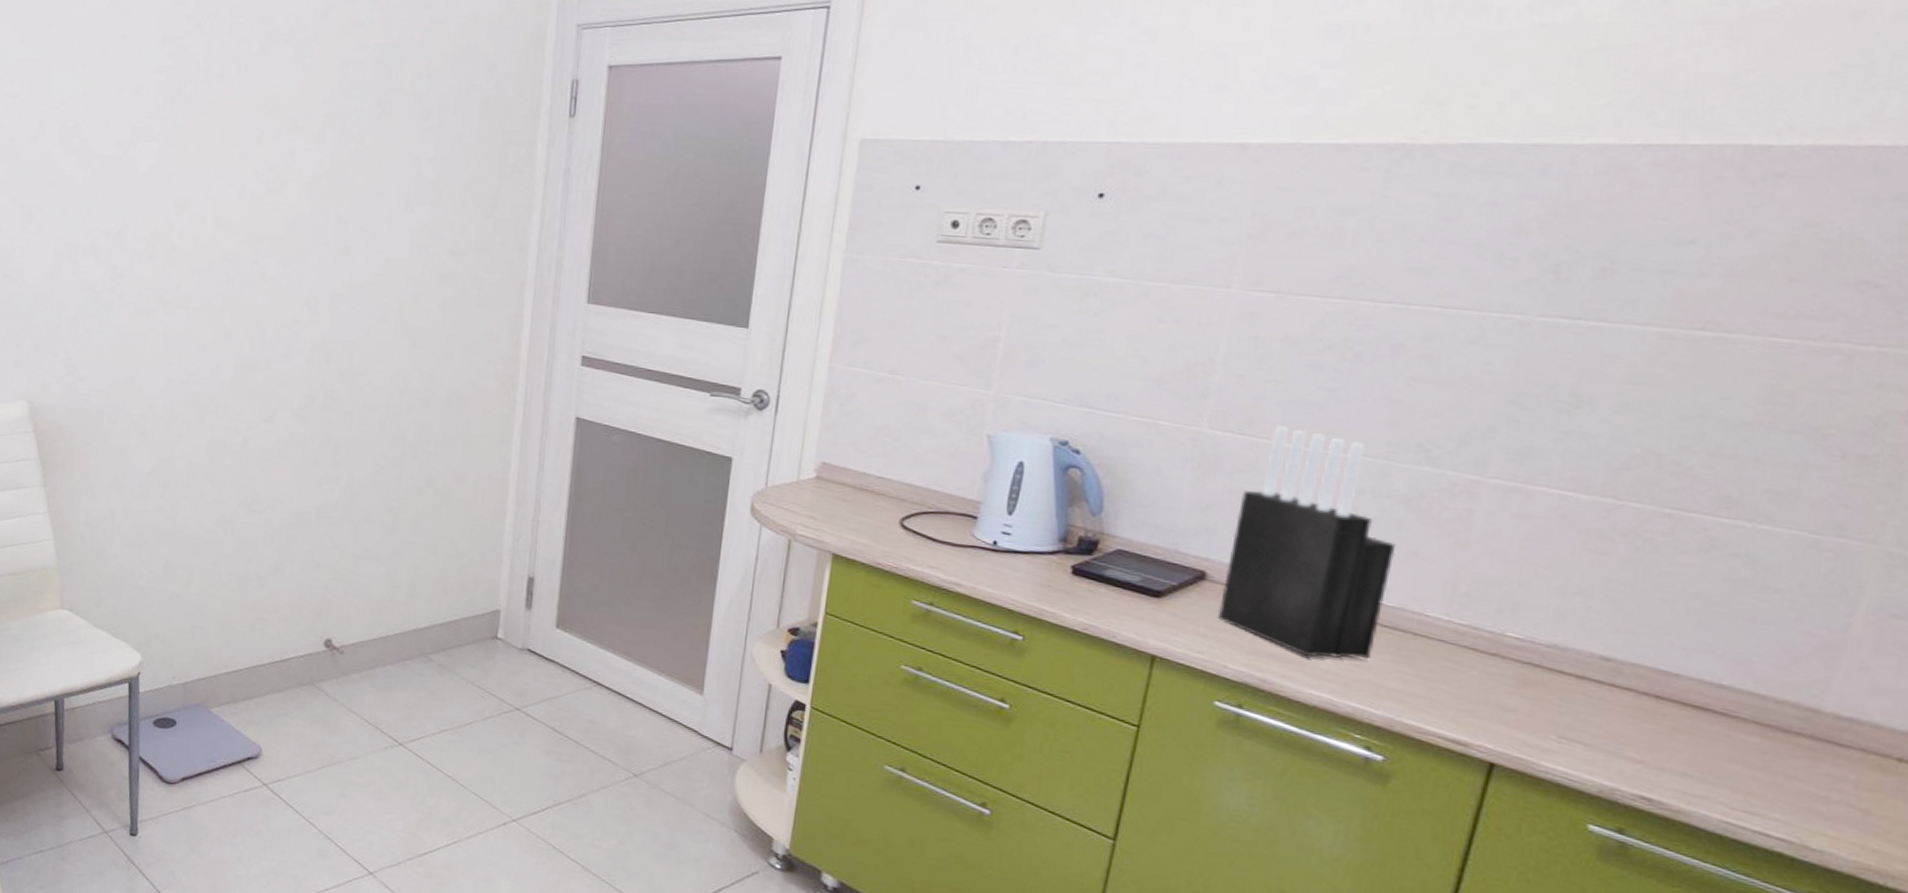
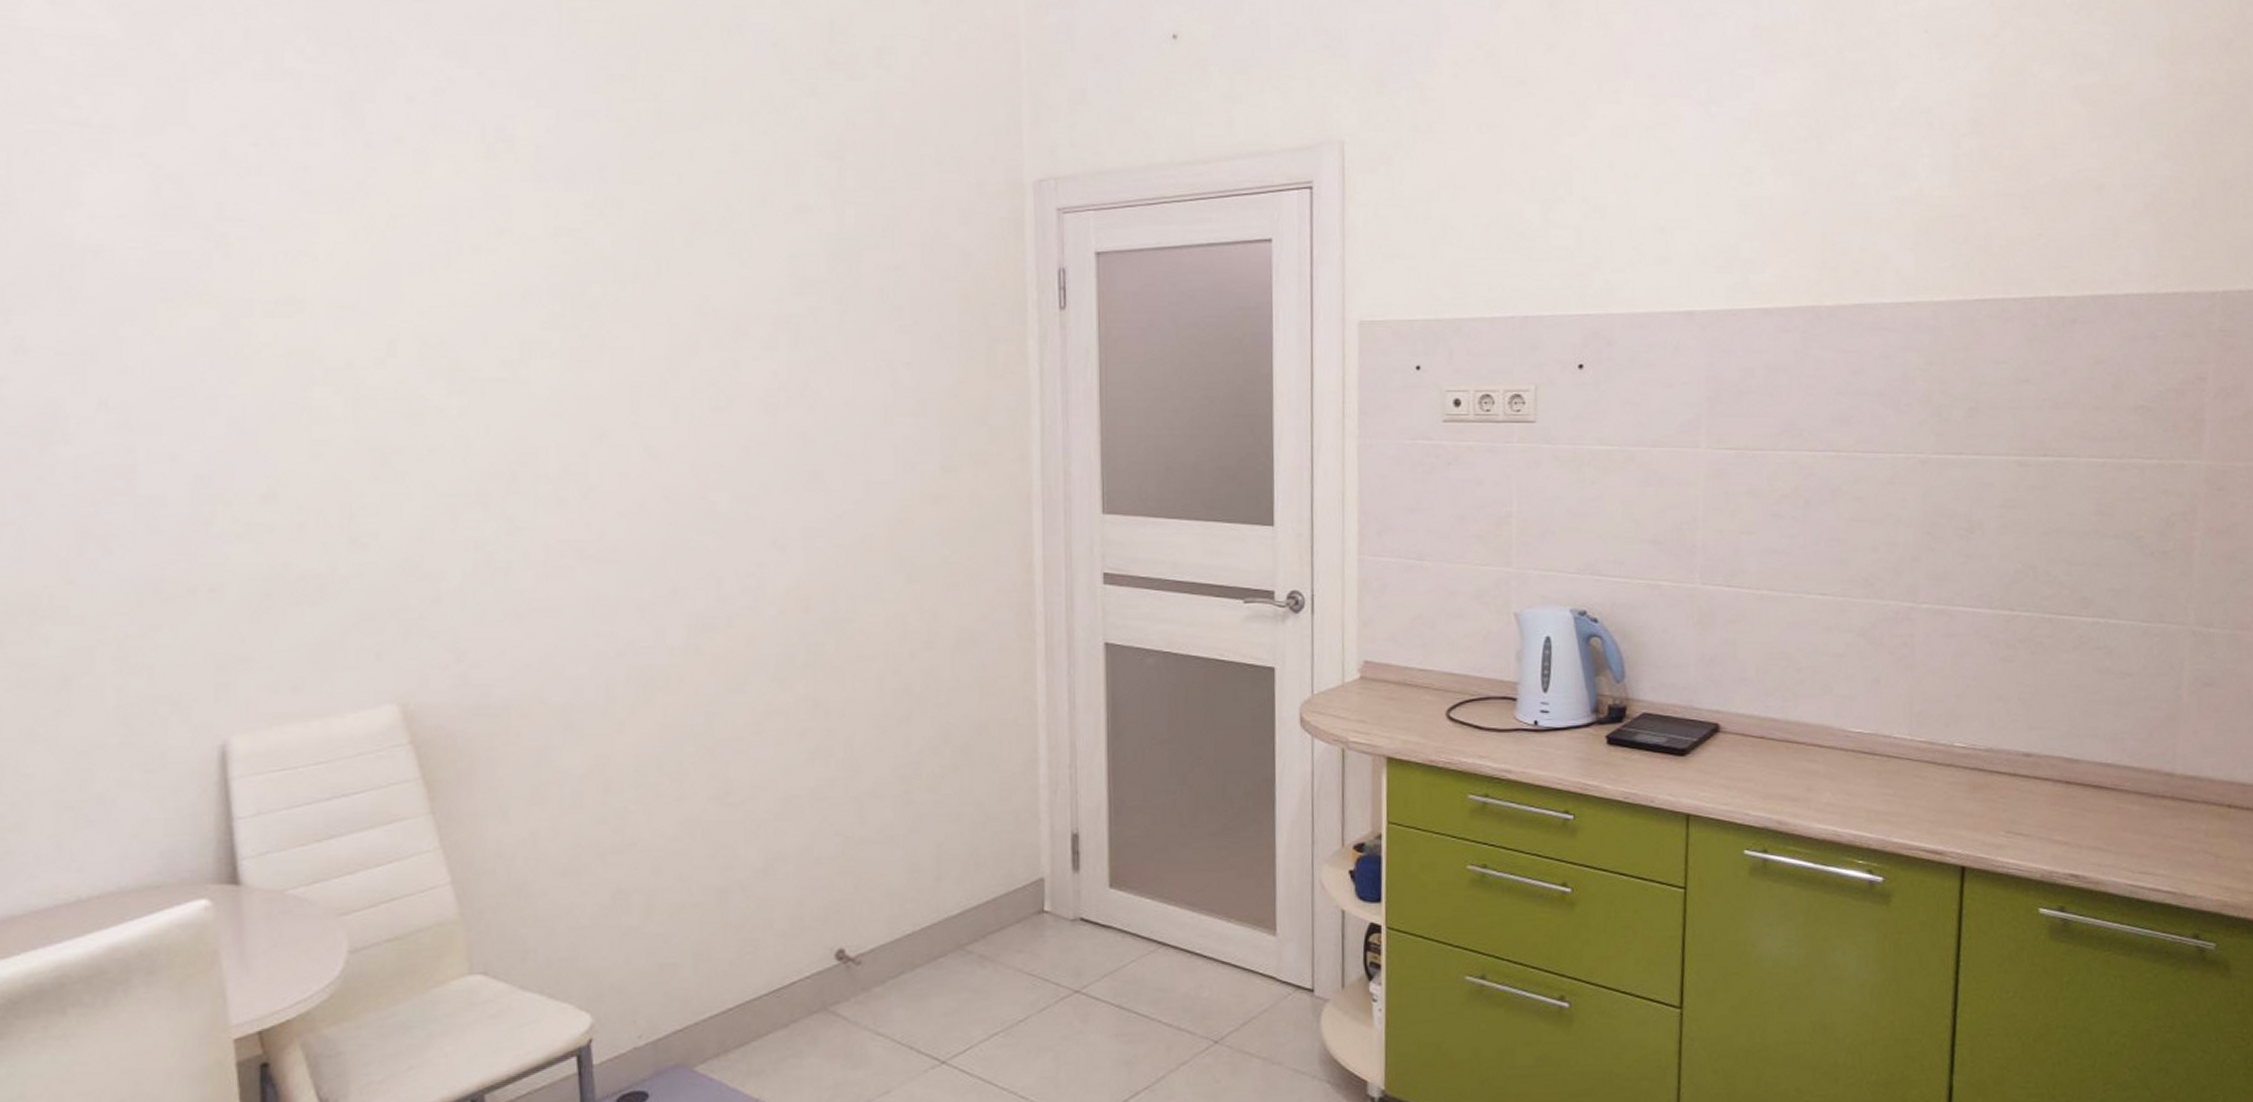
knife block: present [1217,426,1397,660] -> none [1734,575,1863,793]

